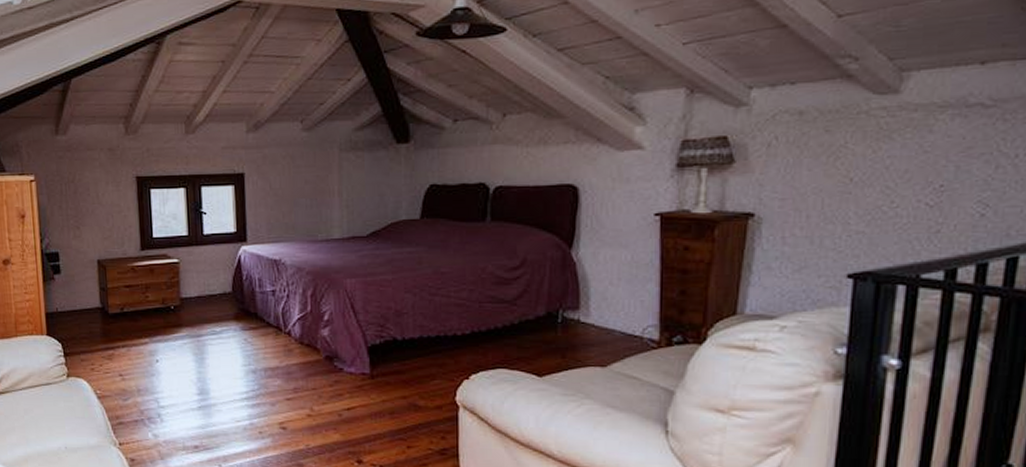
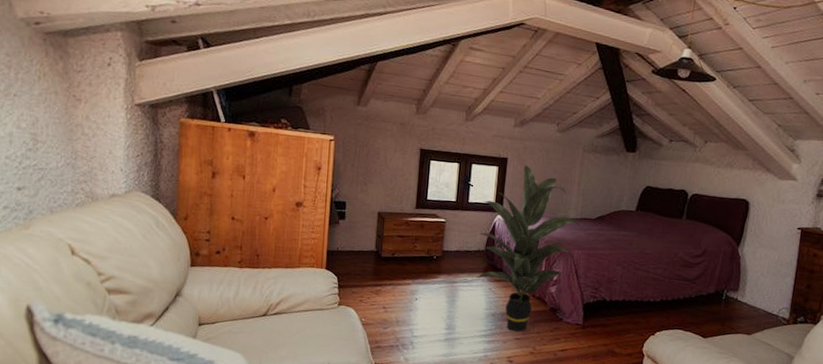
indoor plant: none [222,179,355,391] -> present [477,165,584,332]

